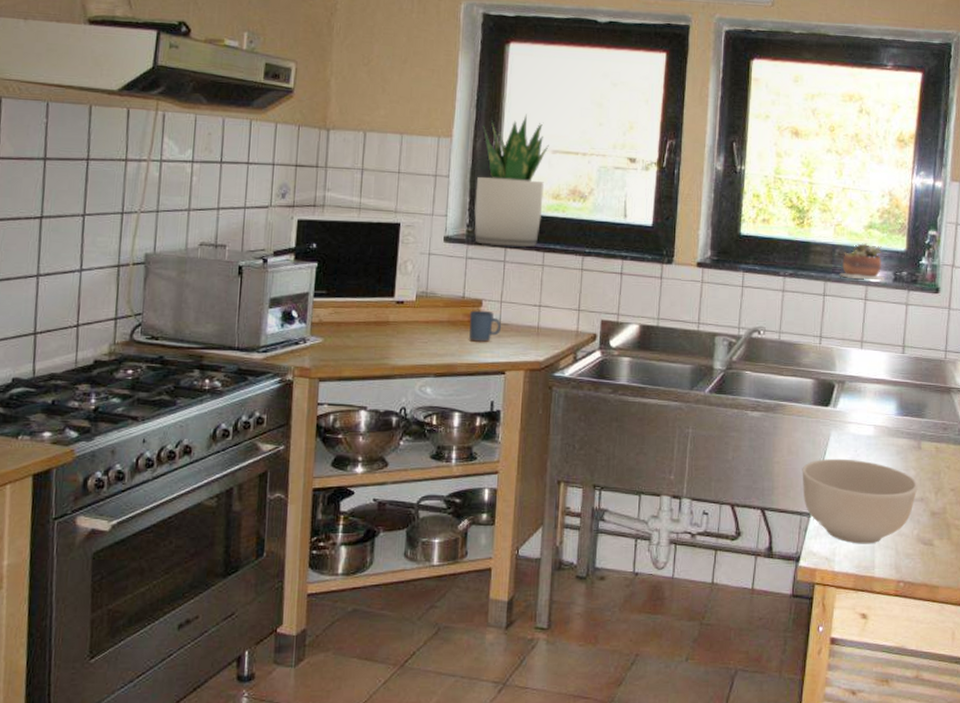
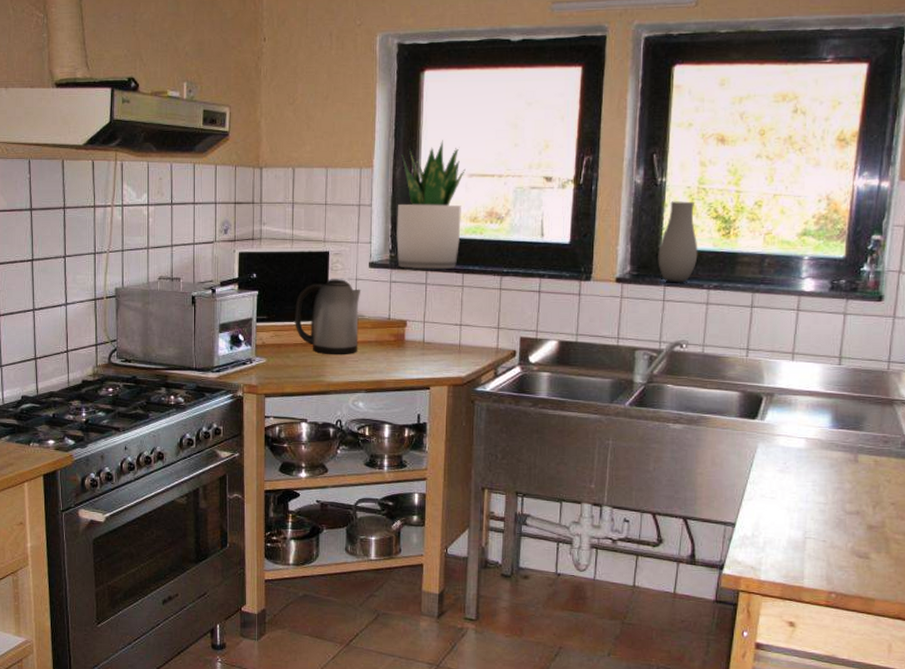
kettle: none [358,253,433,335] -> present [295,279,360,354]
mug: present [469,310,502,342] -> none [395,330,426,360]
vase: none [737,189,775,270] -> present [658,201,698,283]
bowl: present [802,458,918,544] -> none [726,470,854,555]
succulent plant: present [839,243,886,282] -> none [768,252,821,291]

